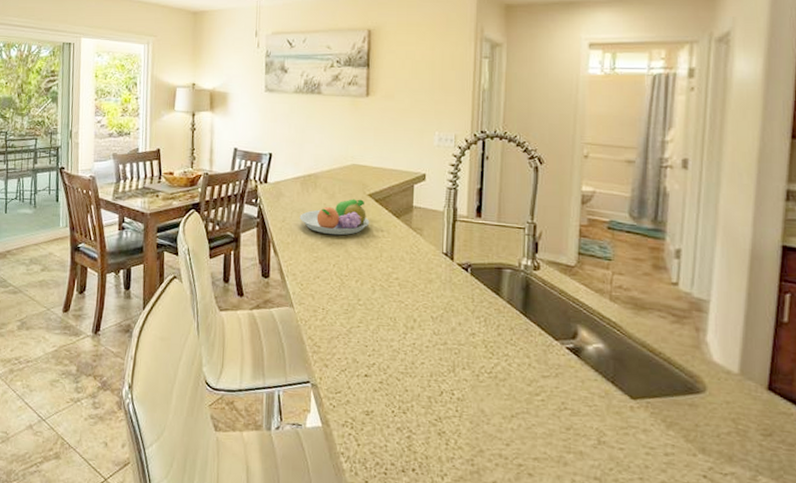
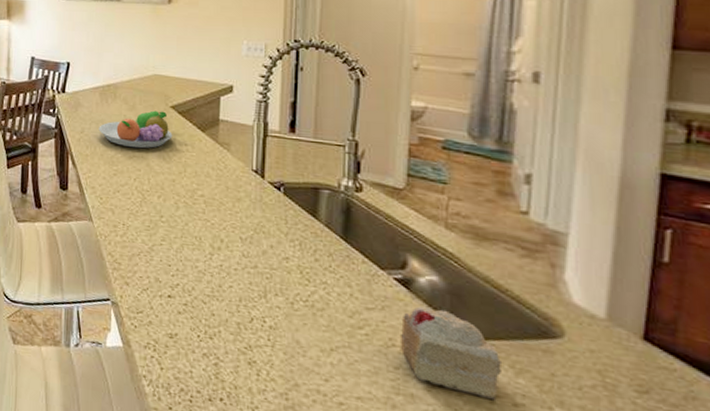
cake slice: none [571,372,657,452] -> present [400,306,503,401]

